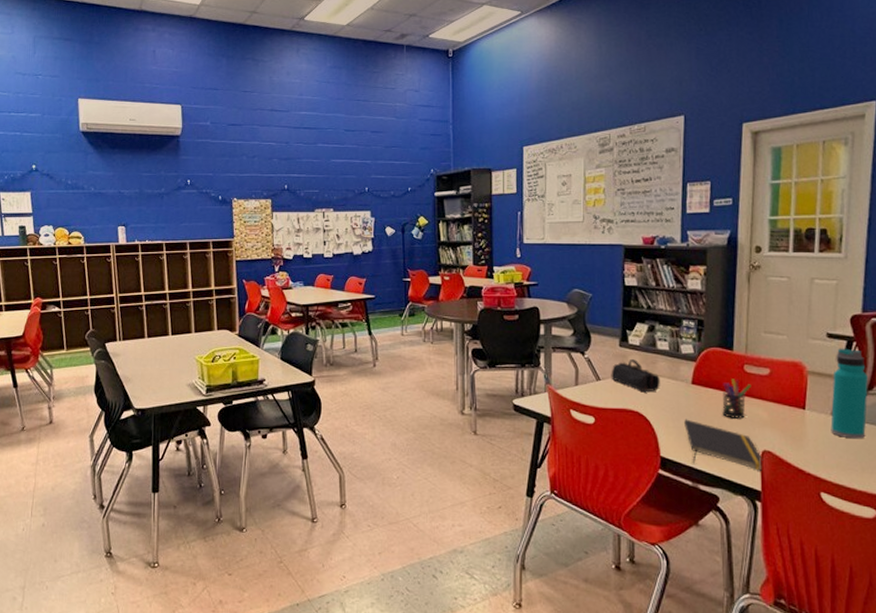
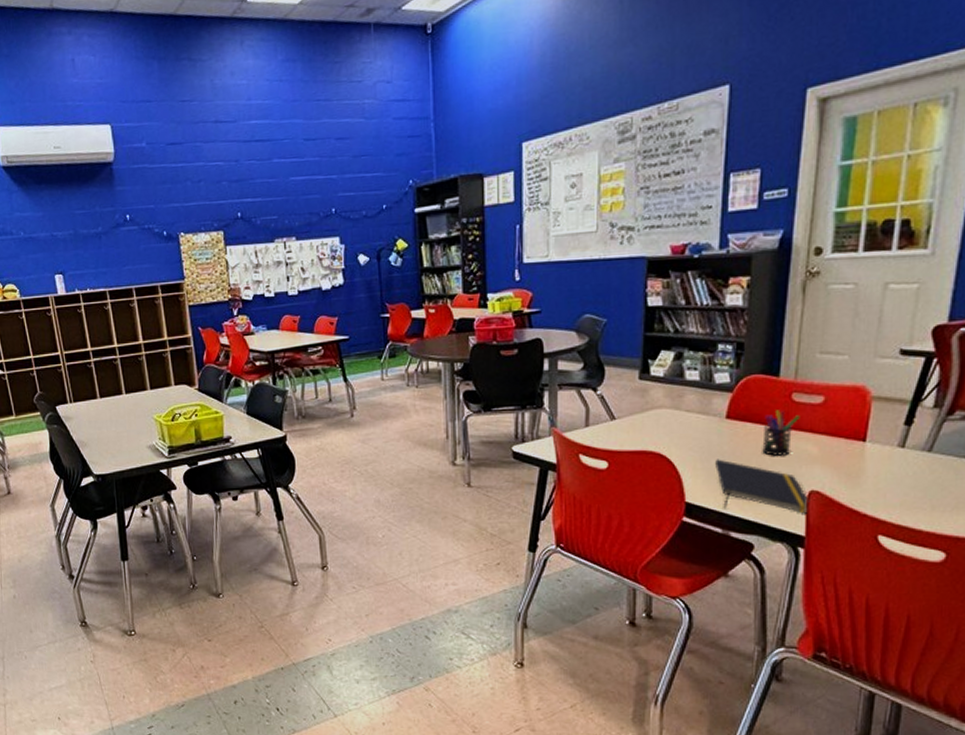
pencil case: present [611,359,660,393] -> none [628,393,687,431]
water bottle: present [830,348,868,439] -> none [896,366,949,473]

